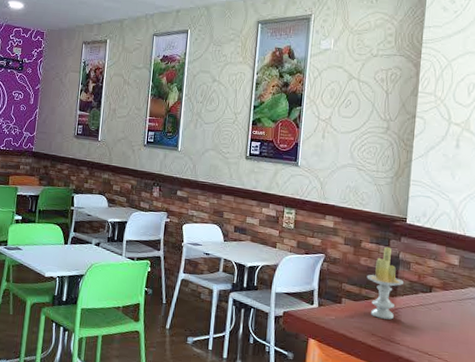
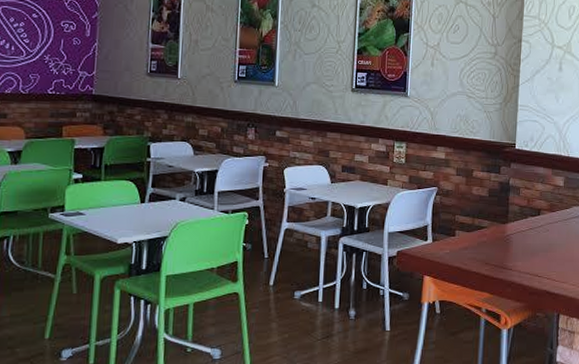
candle: present [366,246,403,320] -> none [479,174,514,247]

